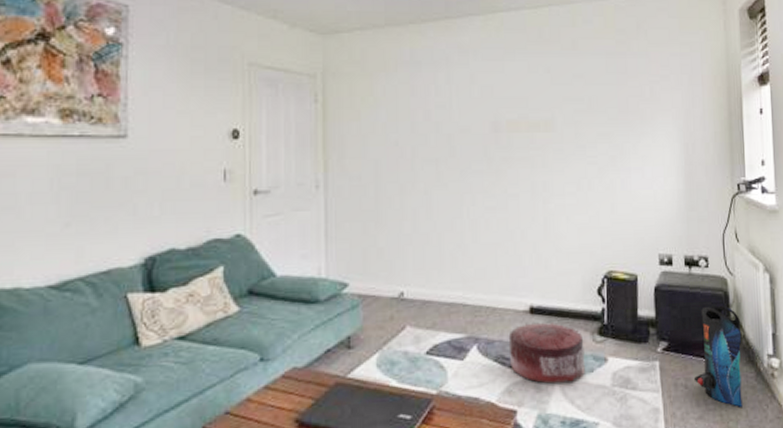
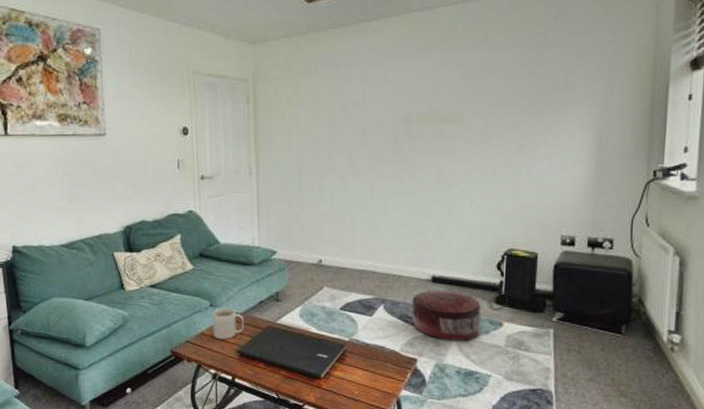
mug: none [263,361,305,406] -> present [212,308,244,339]
pouch: present [693,306,743,408] -> none [587,285,643,375]

